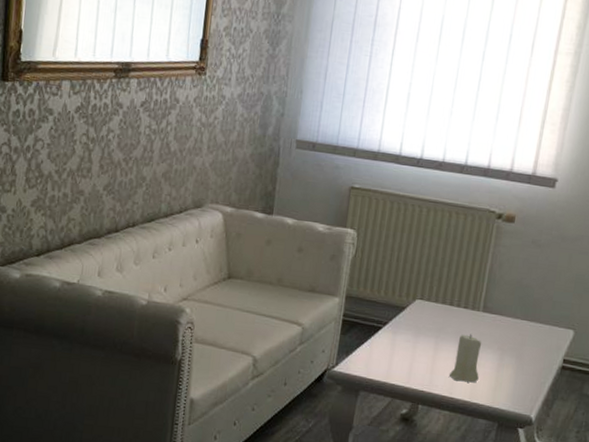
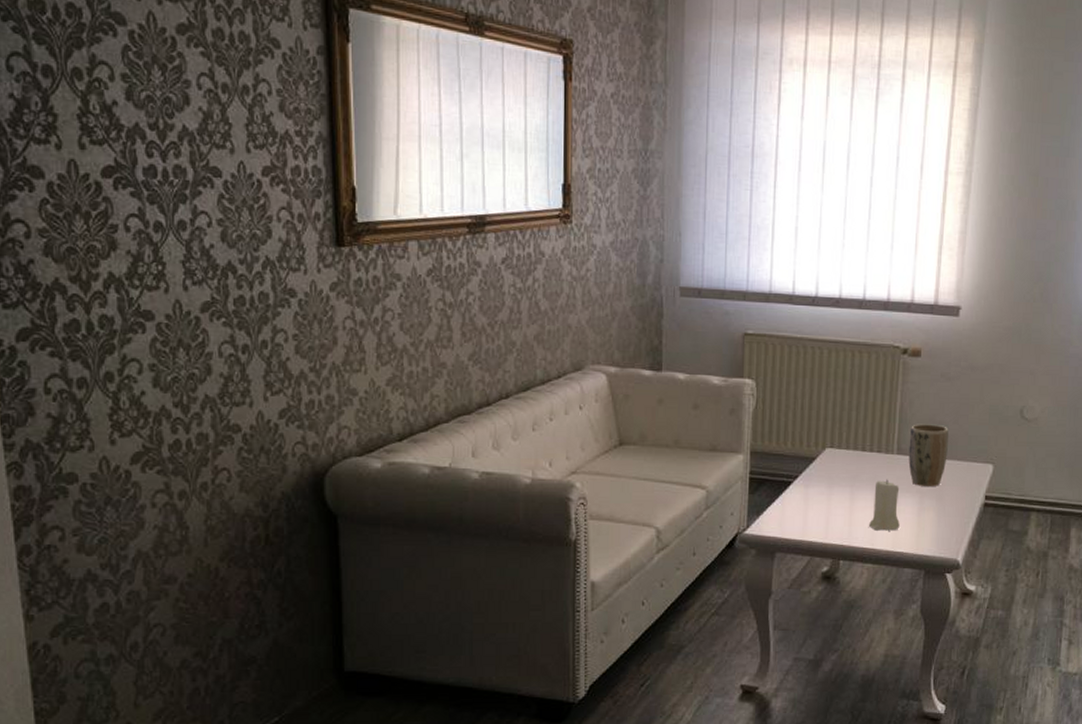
plant pot: none [492,285,534,345] -> present [908,424,949,486]

